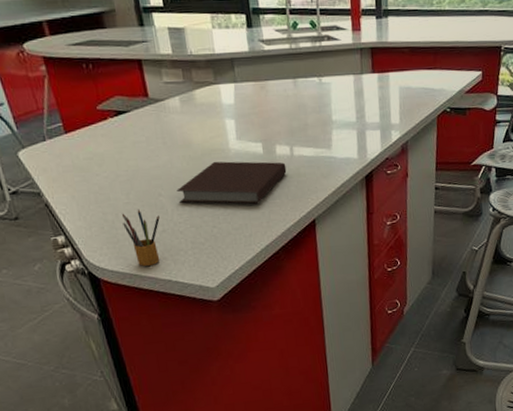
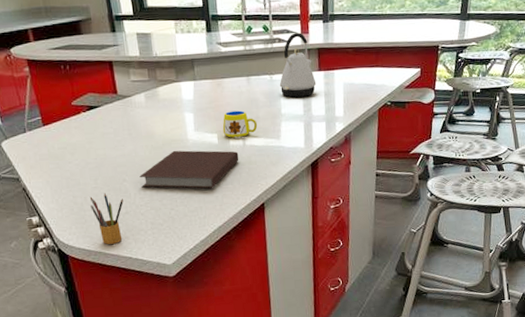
mug: none [267,117,306,149] -> present [222,110,258,139]
kettle: none [329,30,370,103] -> present [279,33,316,98]

